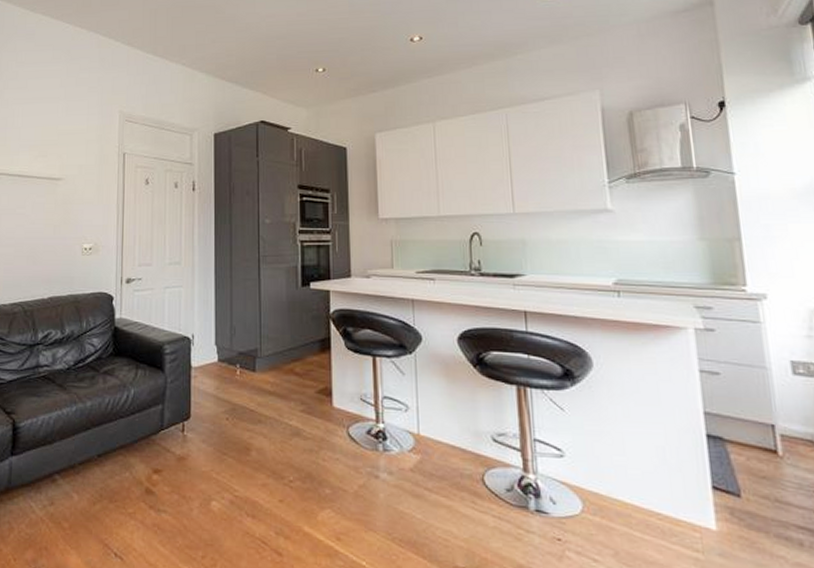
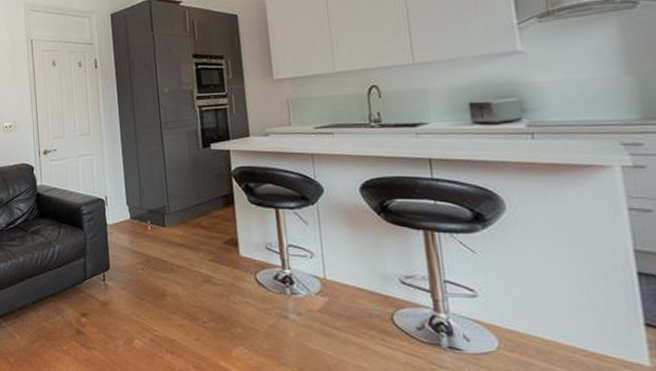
toaster: none [562,254,611,281] -> present [468,97,523,125]

